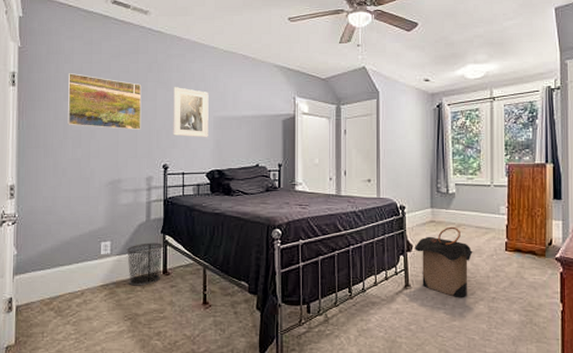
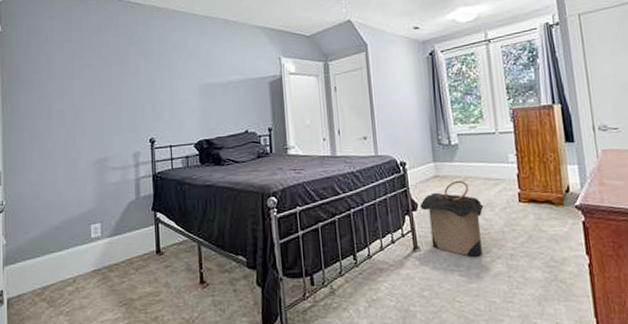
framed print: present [67,73,142,130] -> none [49,53,125,107]
waste bin: present [126,242,164,286] -> none [117,221,156,269]
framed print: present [173,87,209,138] -> none [156,57,194,108]

